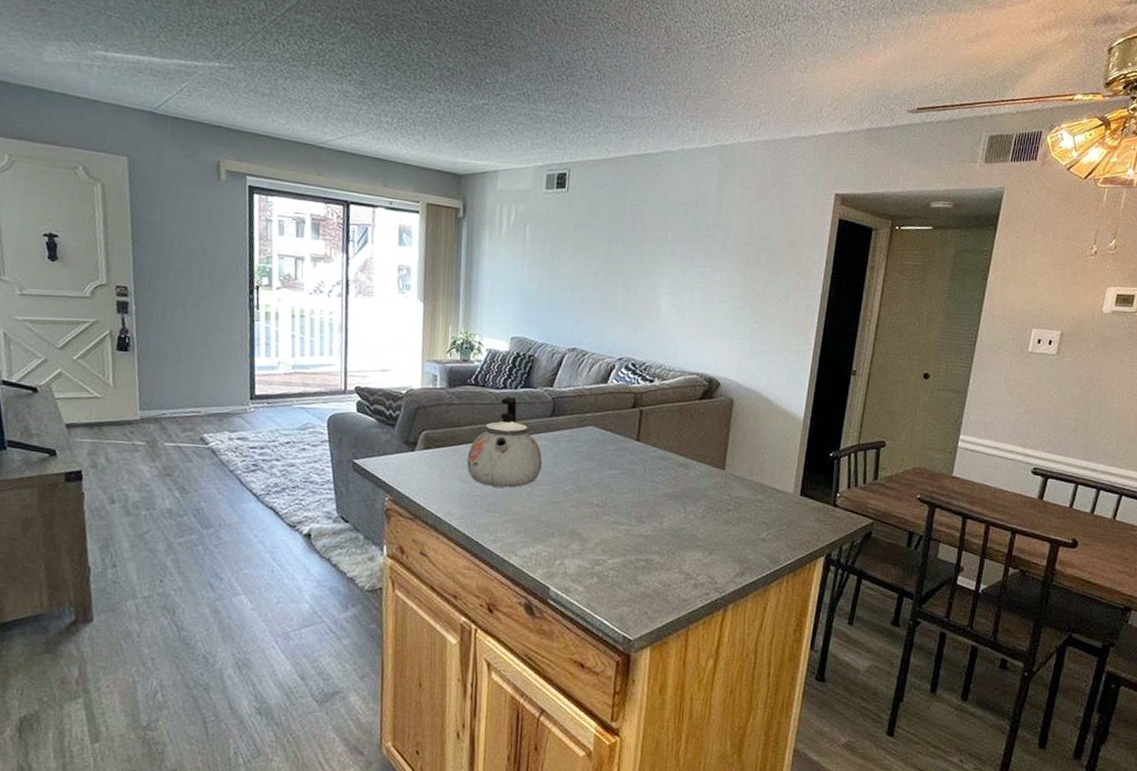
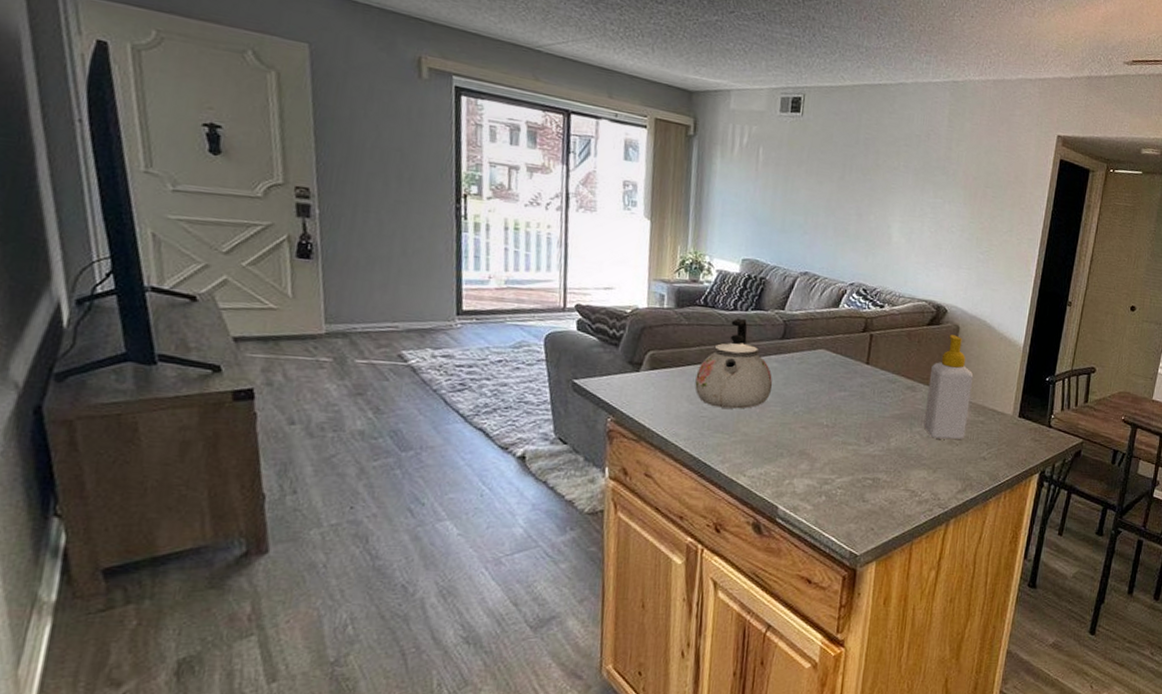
soap bottle: none [697,409,750,520] -> present [923,335,974,440]

